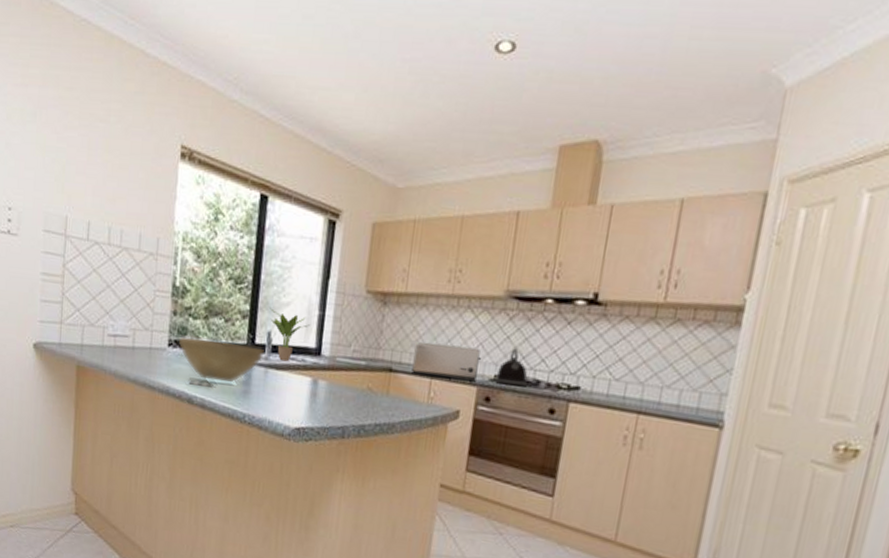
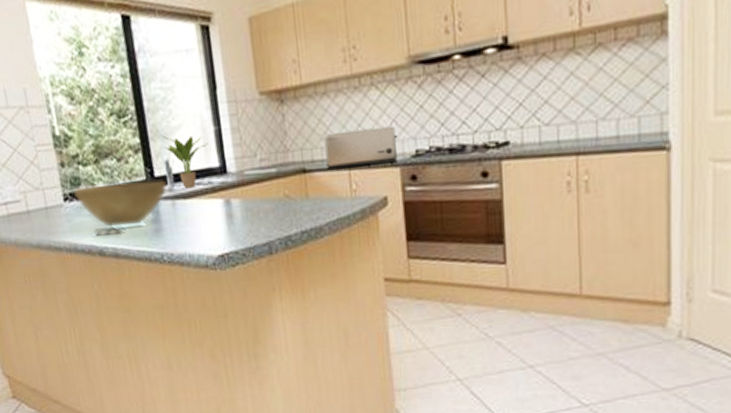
kettle: present [495,348,528,387] -> none [417,116,452,159]

